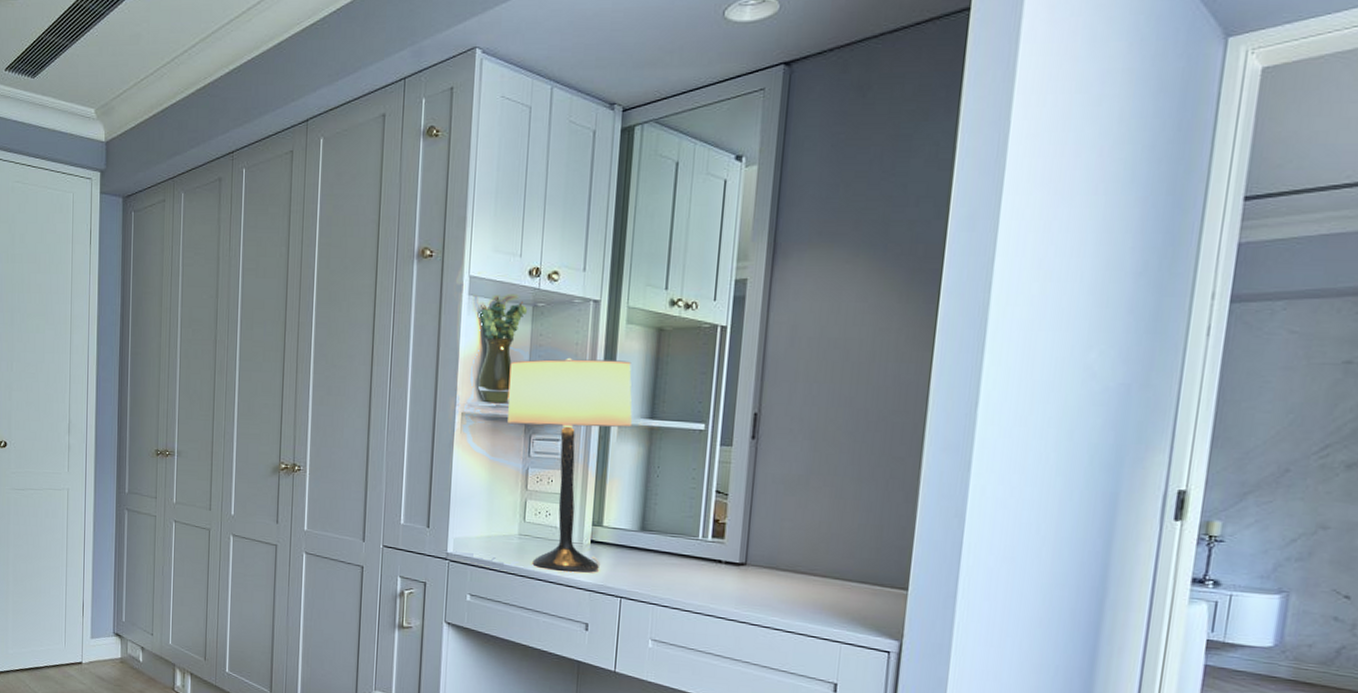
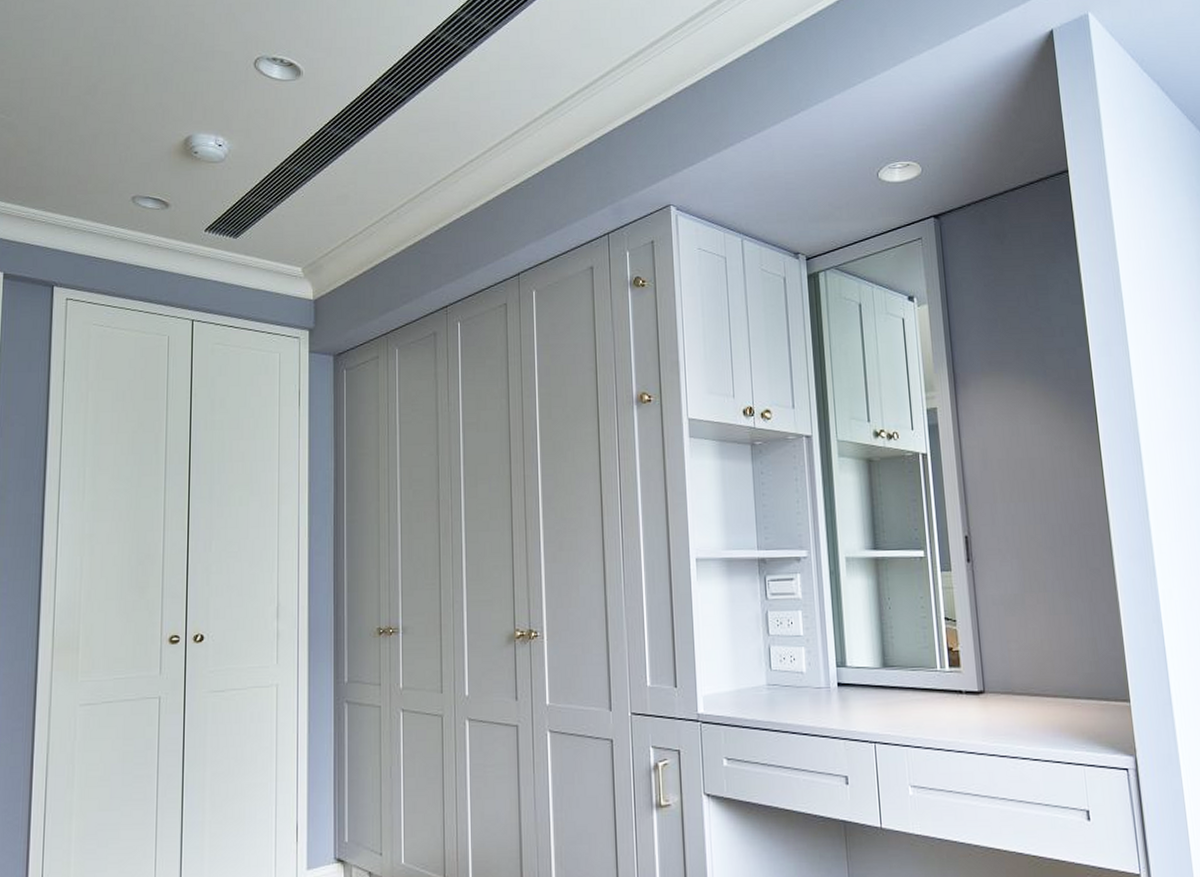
vase: present [477,297,527,403] -> none [701,438,746,545]
table lamp: present [506,357,633,572] -> none [737,493,859,720]

